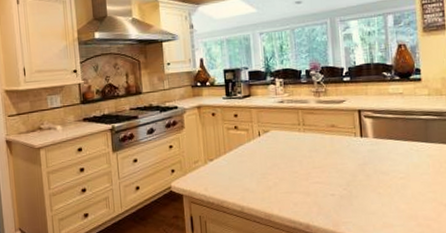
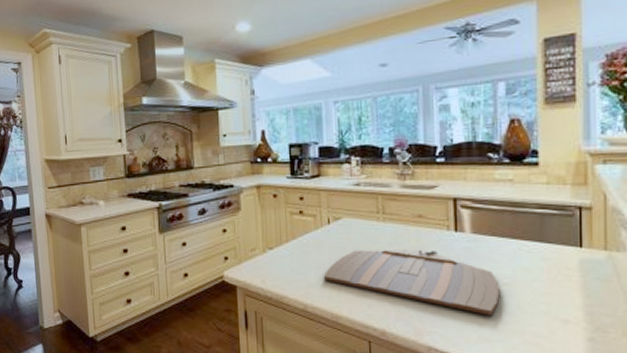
cutting board: none [256,154,398,205] -> present [323,249,500,315]

